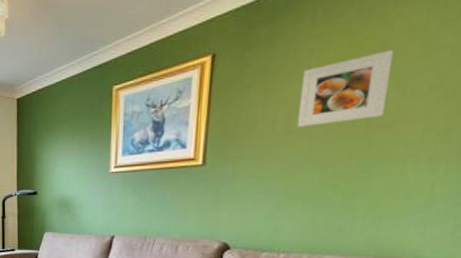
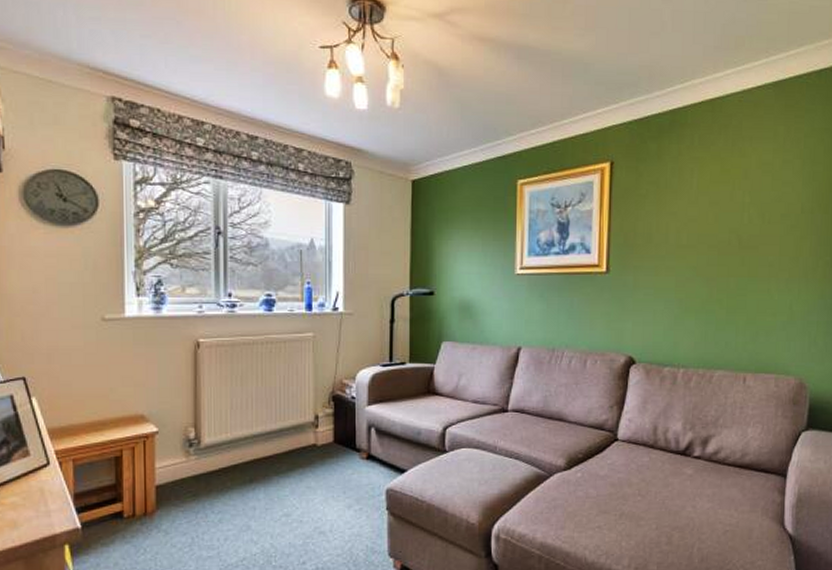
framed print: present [297,50,395,127] -> none [685,180,754,242]

